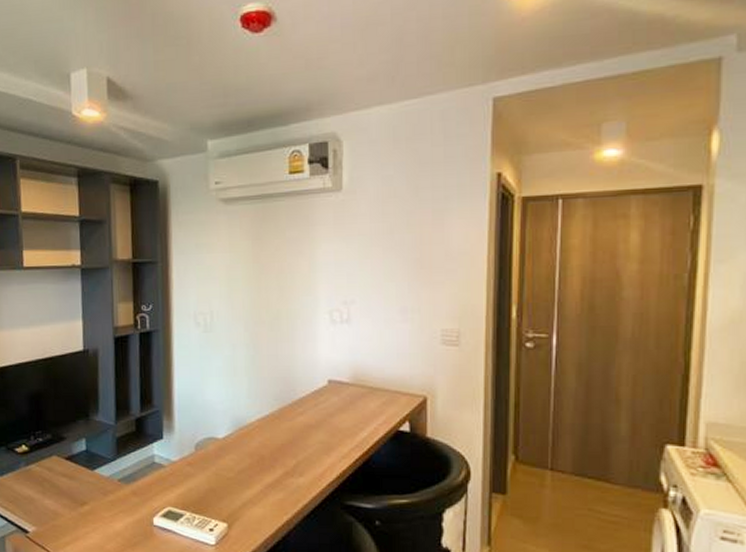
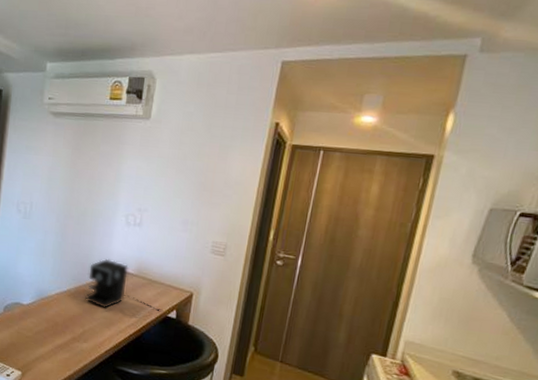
coffee maker: none [293,368,392,430] -> present [85,258,163,312]

